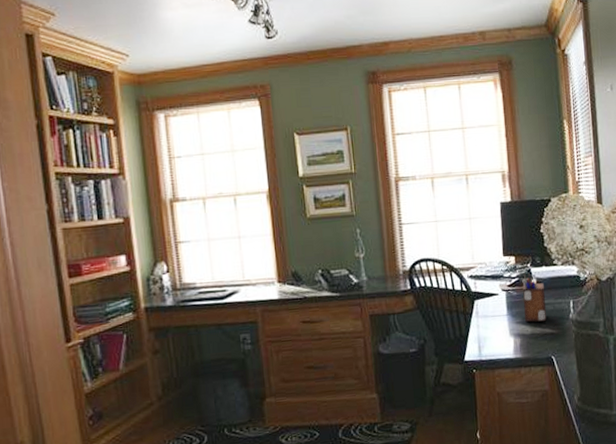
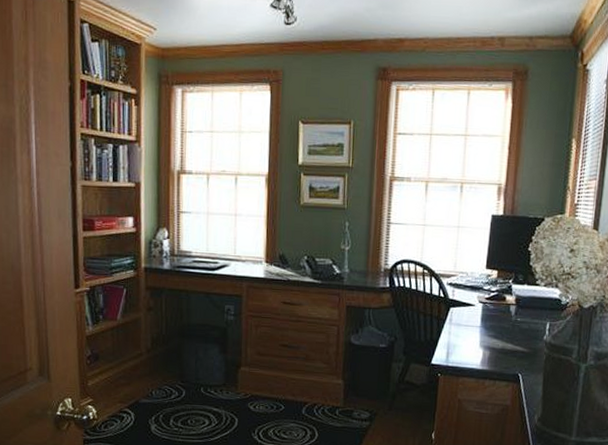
desk organizer: present [522,271,547,322] -> none [497,287,524,339]

